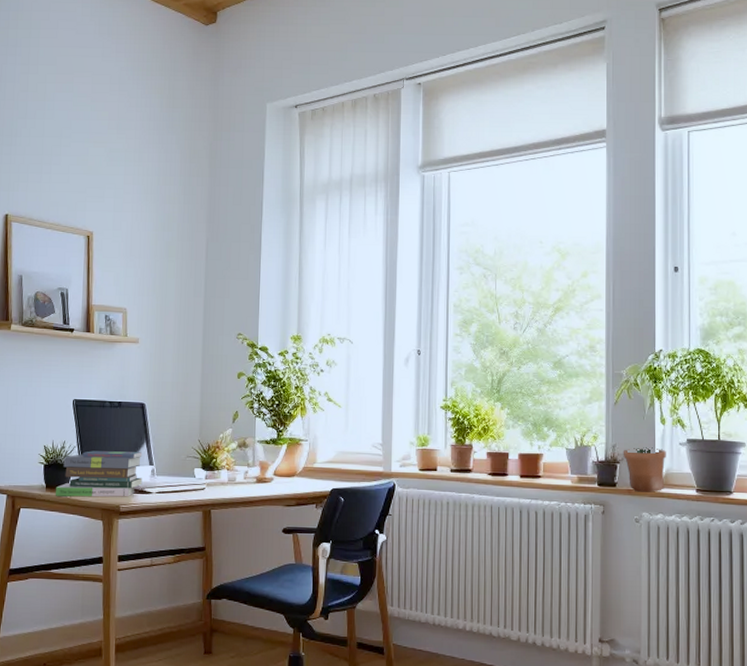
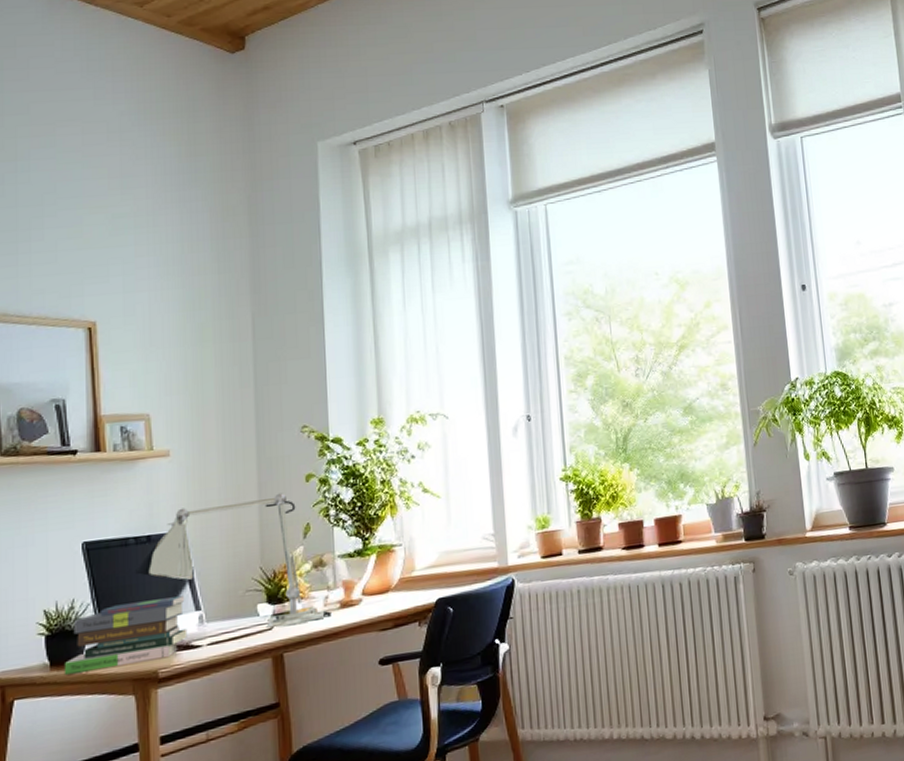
desk lamp: none [110,384,250,489] -> present [137,493,333,628]
planter: present [624,447,666,493] -> none [769,488,817,541]

